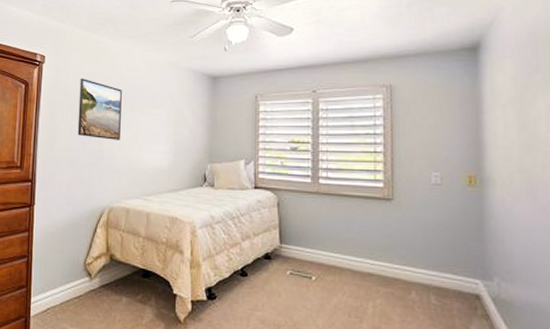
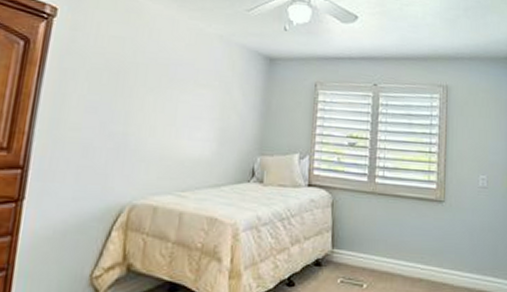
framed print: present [77,79,122,140] -> none [94,42,159,122]

